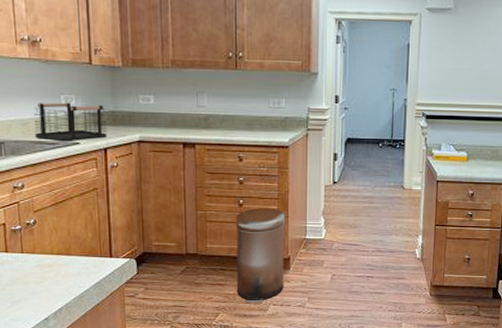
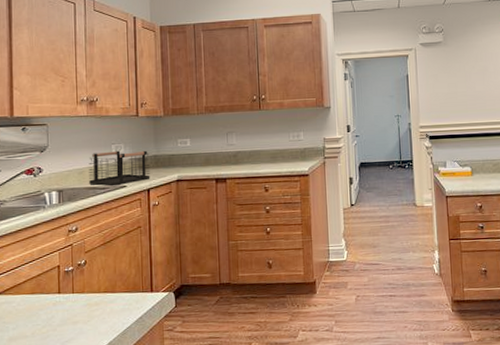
pedal bin: present [235,208,286,304] -> none [263,233,312,331]

